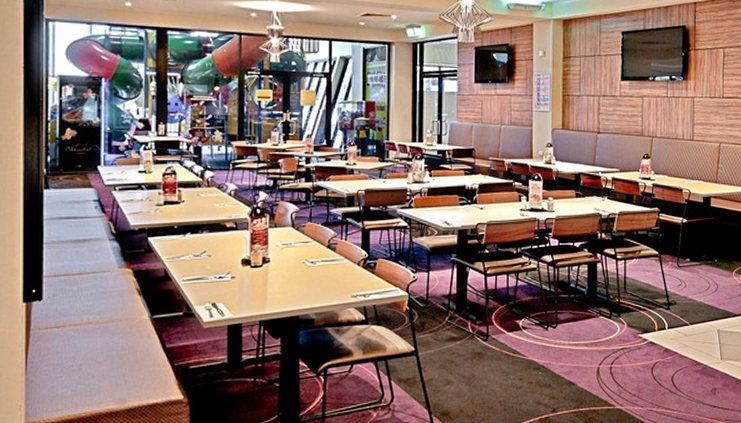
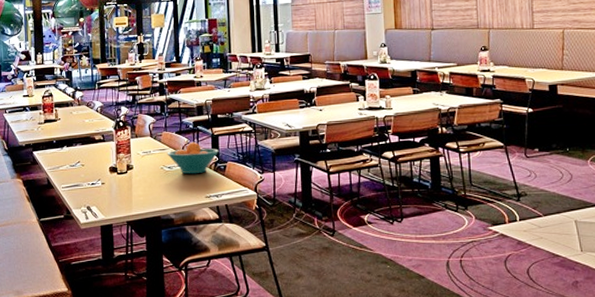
fruit bowl: none [310,236,369,271] -> present [167,142,219,175]

